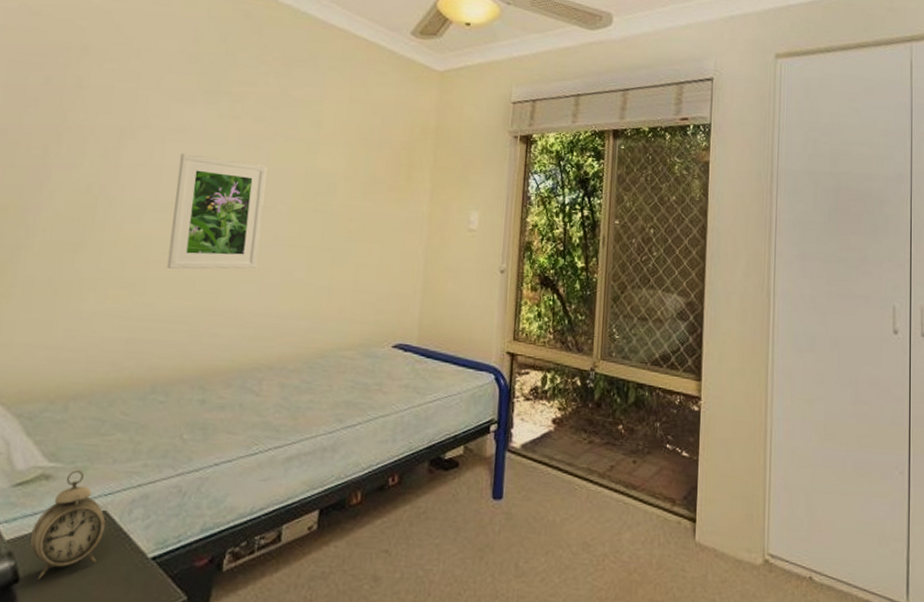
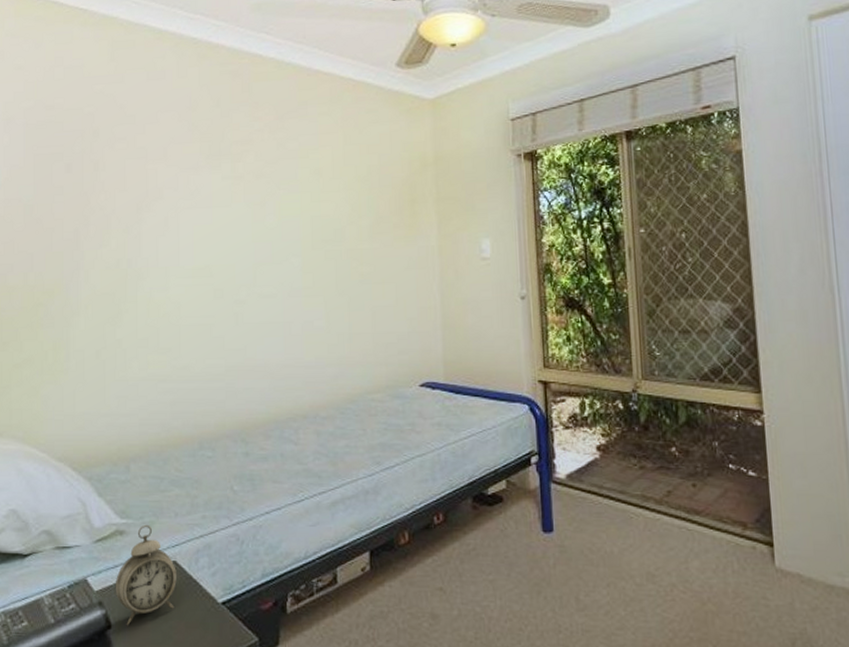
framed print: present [166,153,268,270] -> none [193,218,278,330]

